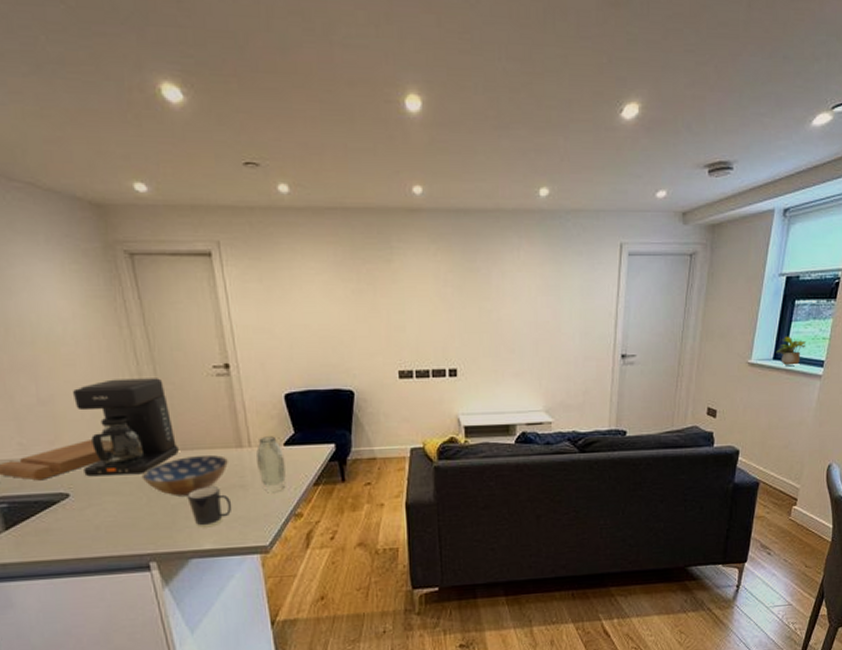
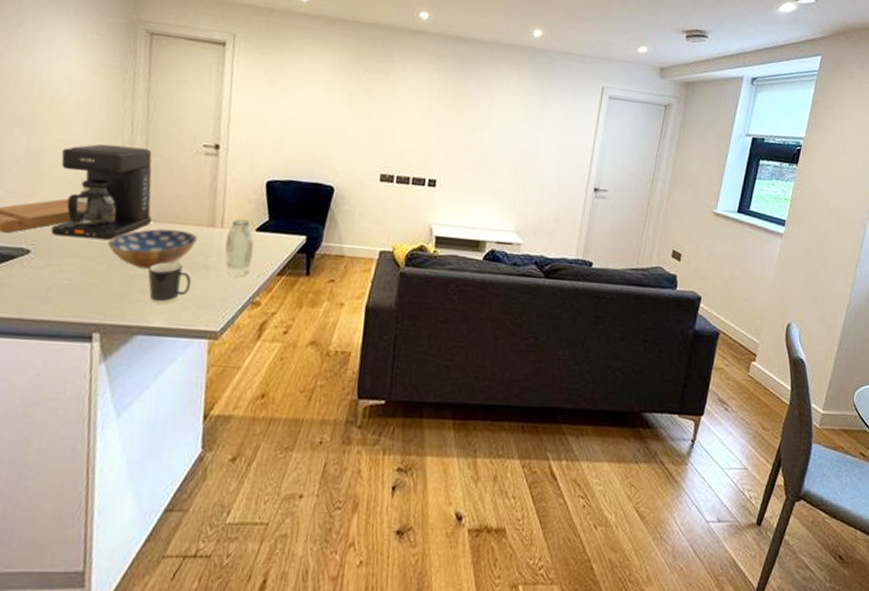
potted plant: present [775,336,806,366] -> none [740,192,769,221]

